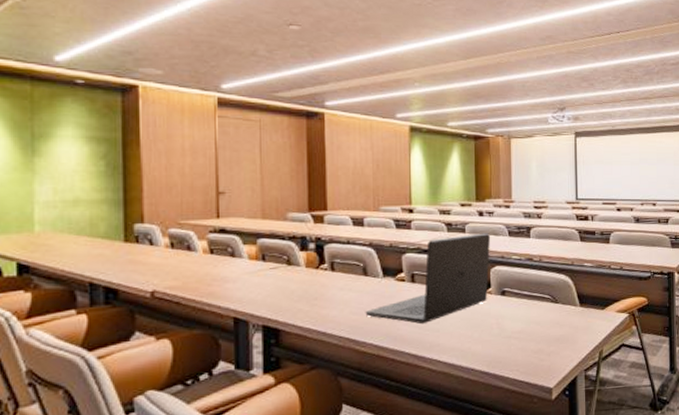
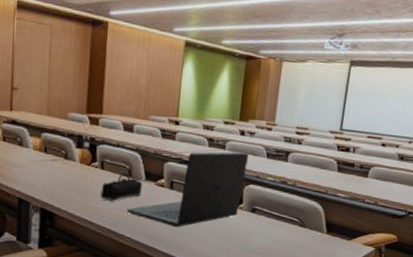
pencil case: none [333,271,381,305] -> present [100,172,143,201]

